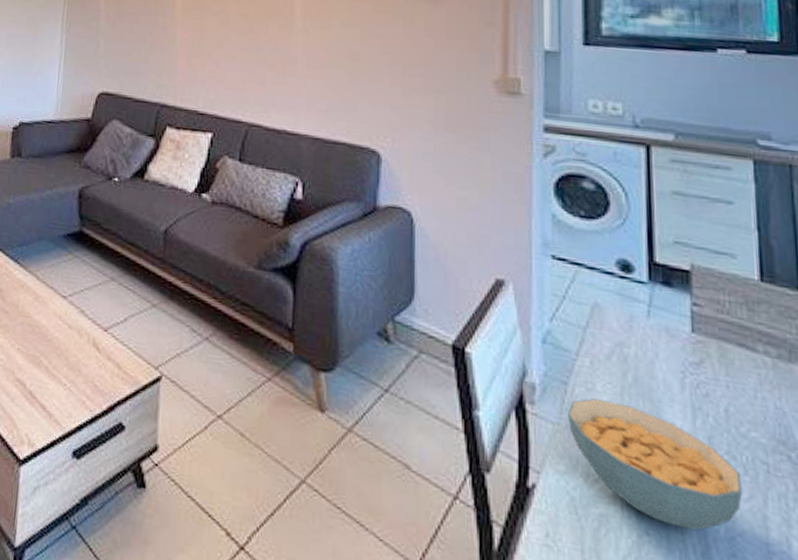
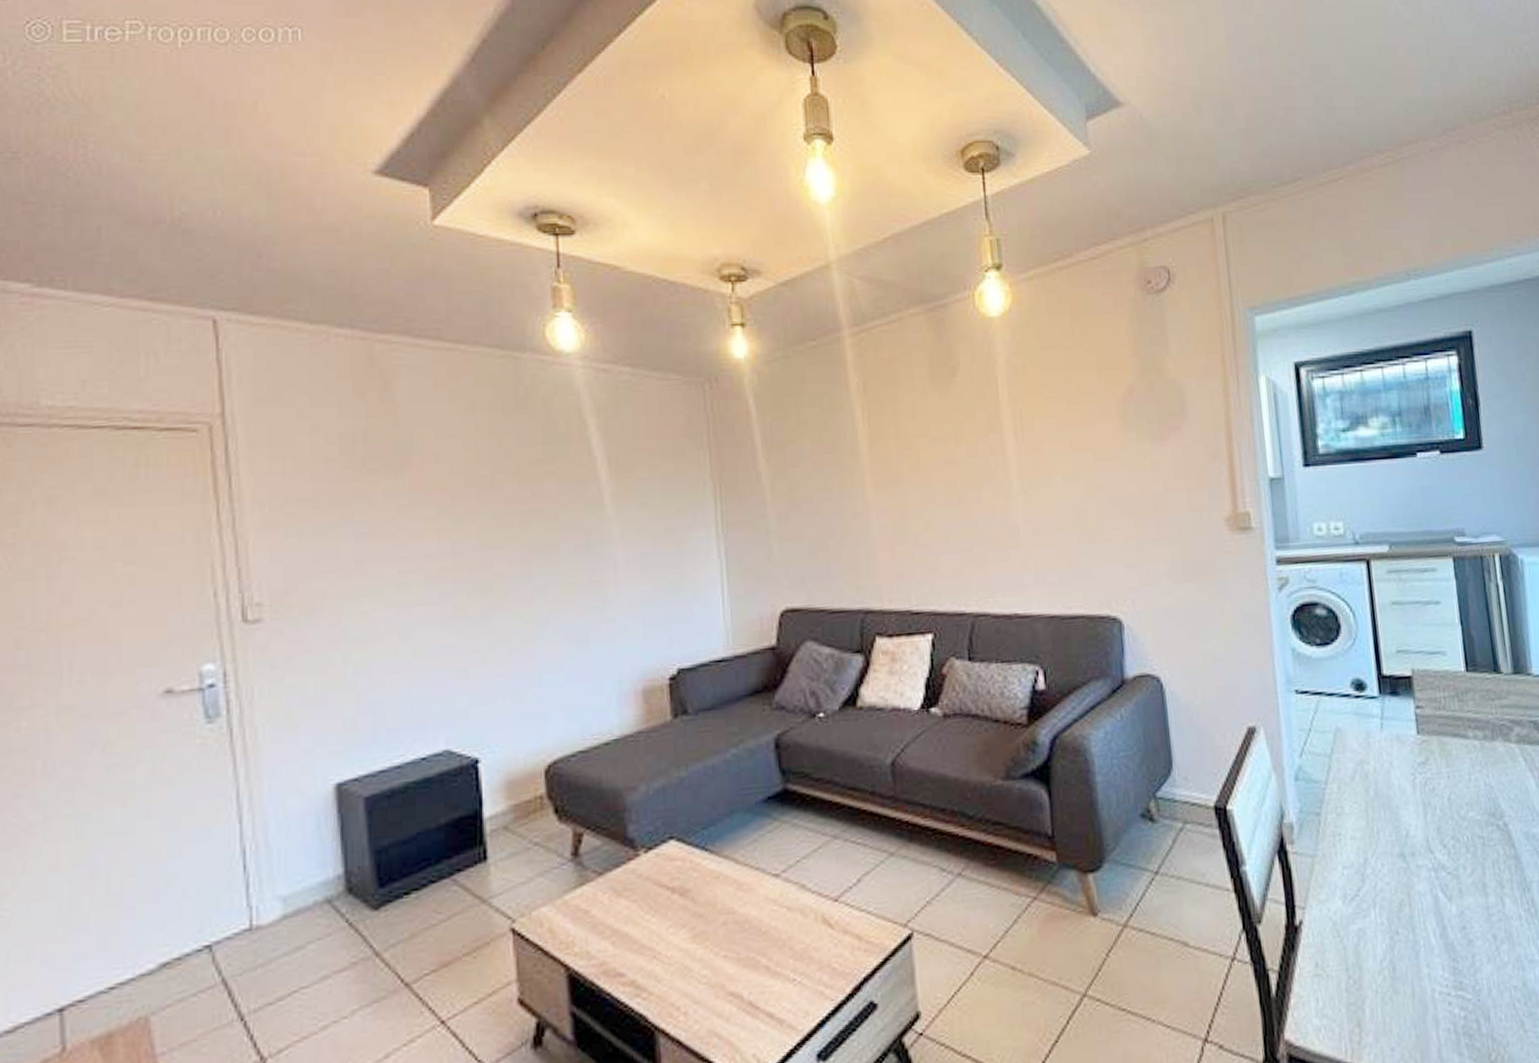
cereal bowl: present [567,398,743,531] -> none [1322,819,1467,919]

